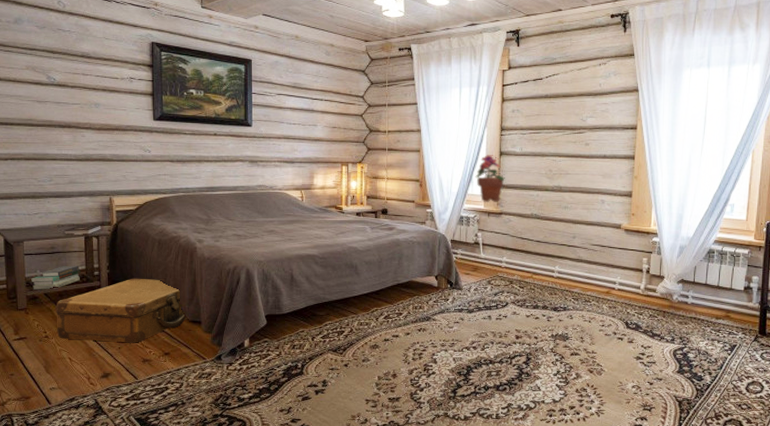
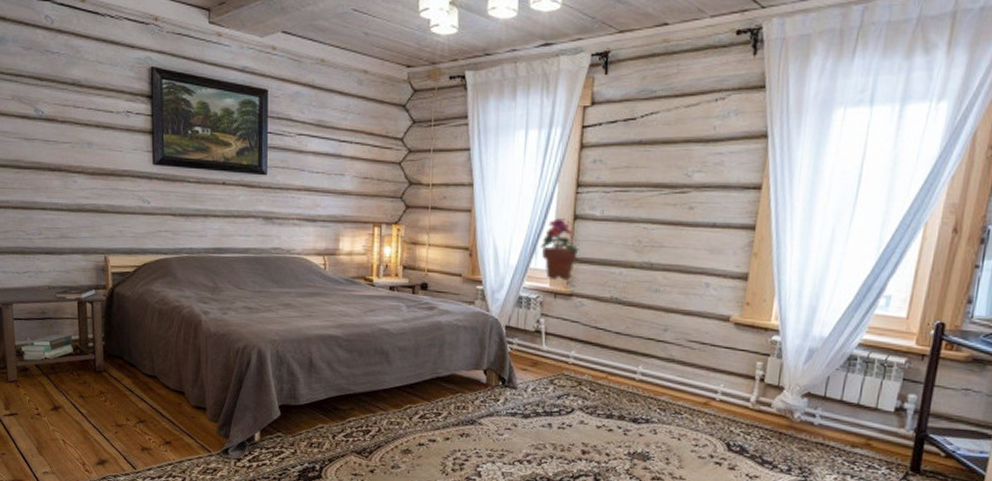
suitcase: present [56,278,188,343] -> none [48,352,191,428]

